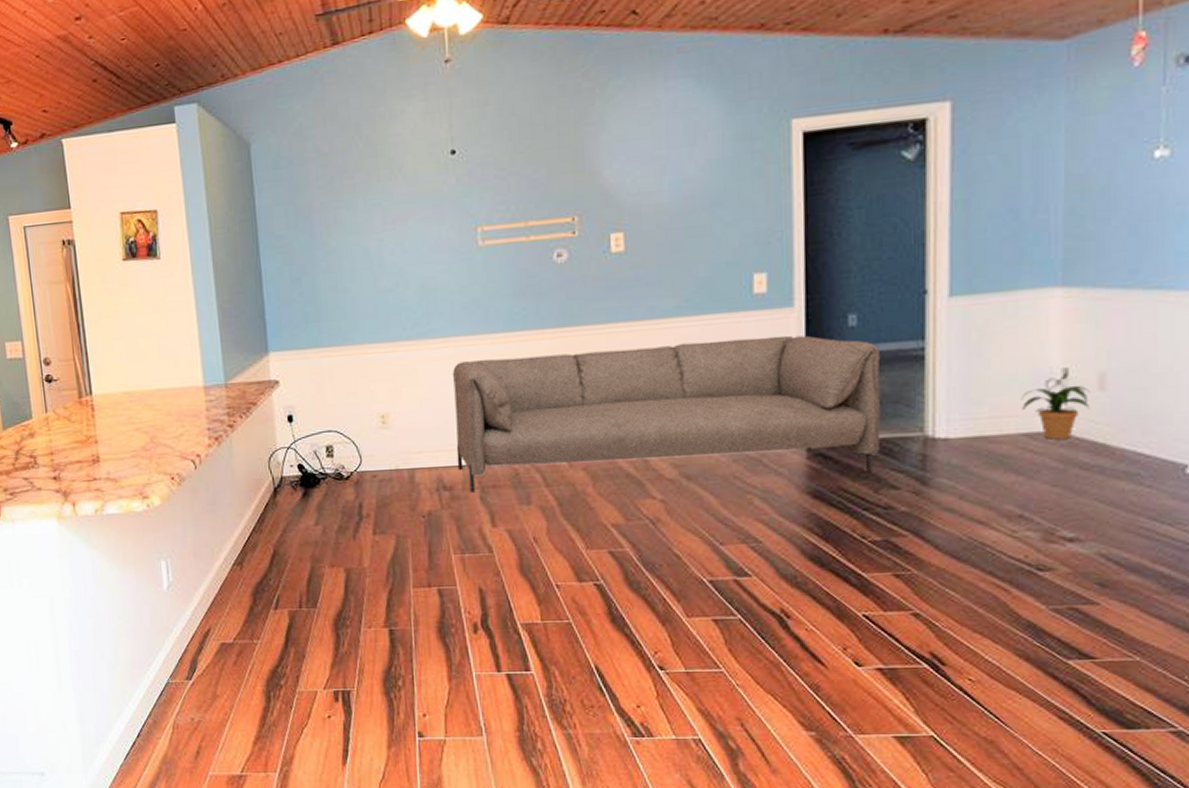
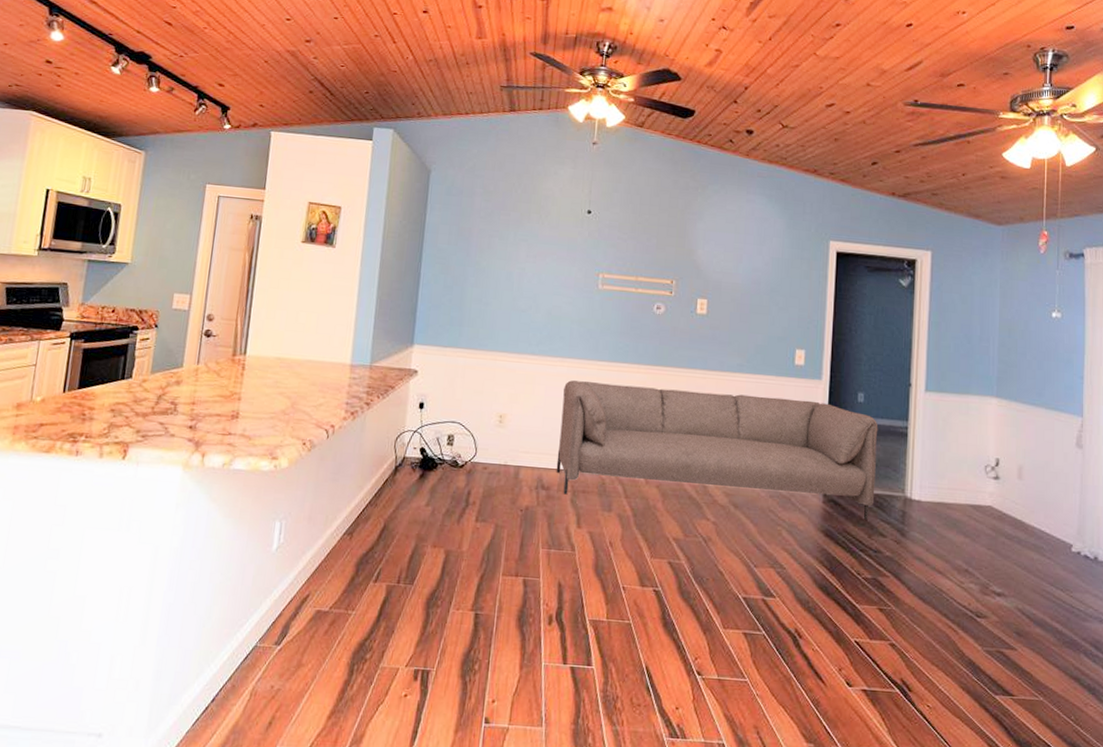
potted plant: present [1020,385,1091,439] -> none [968,471,1013,513]

